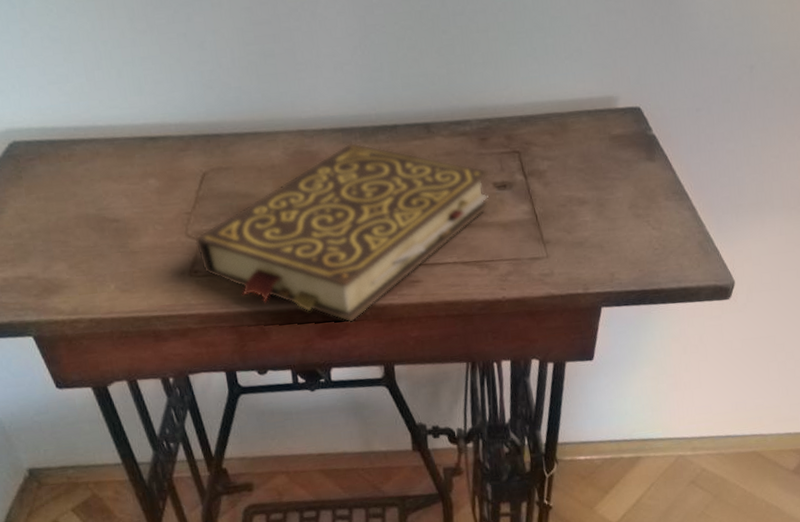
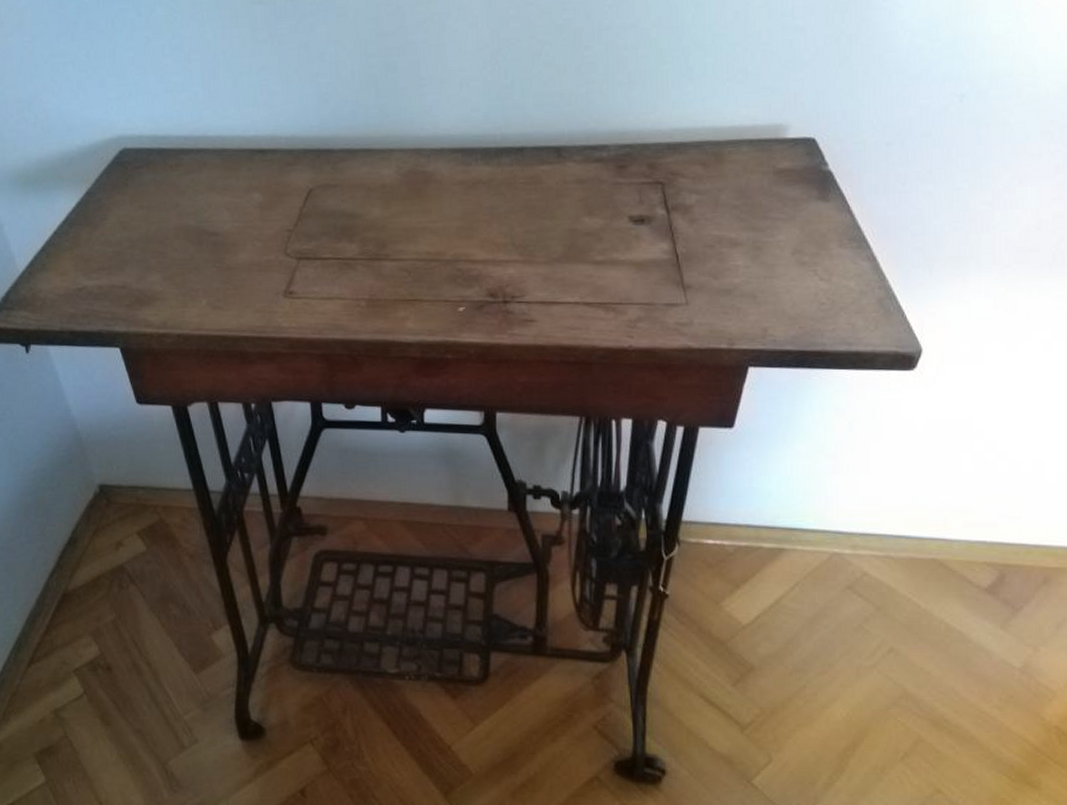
book: present [195,143,491,322] -> none [293,165,626,360]

